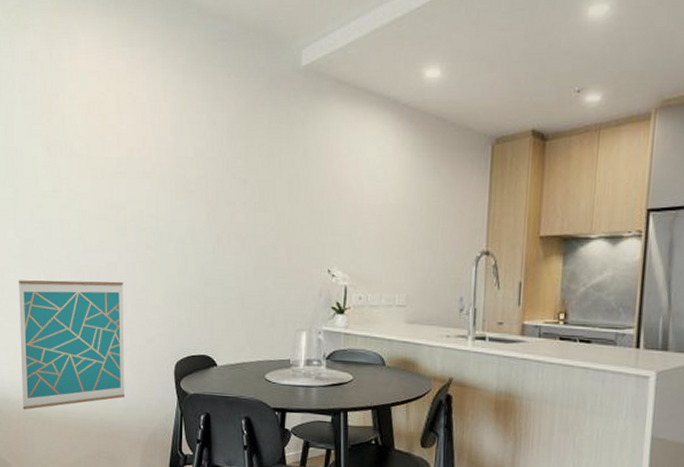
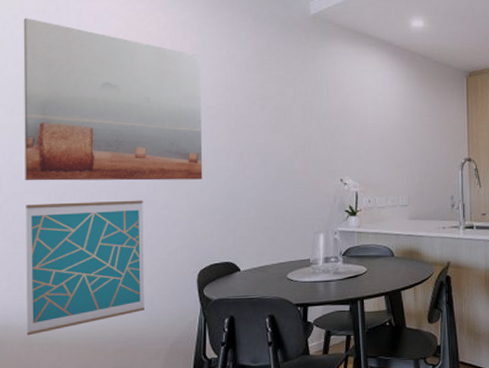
wall art: none [11,80,181,263] -> present [23,17,203,181]

